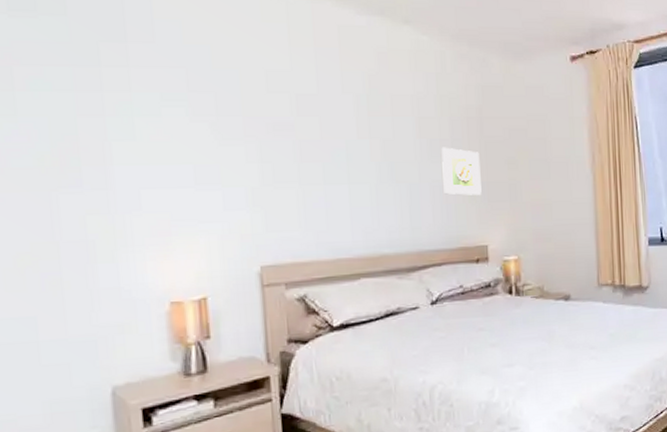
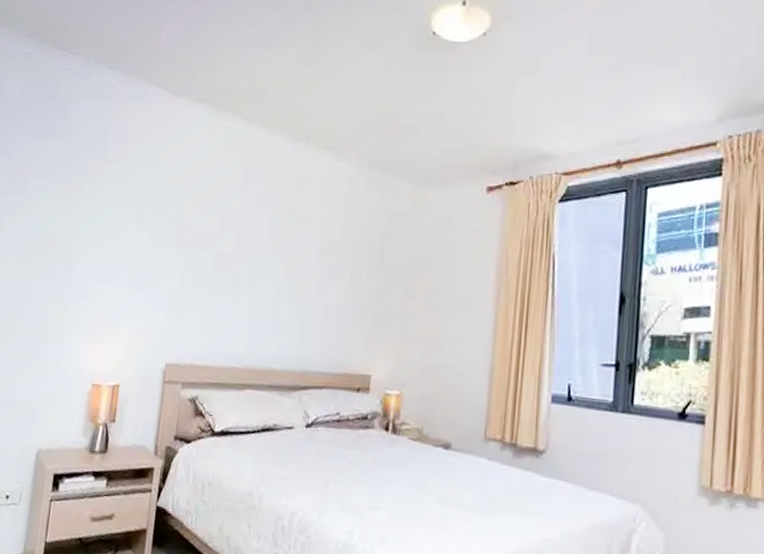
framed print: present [441,147,482,195] -> none [336,270,377,322]

